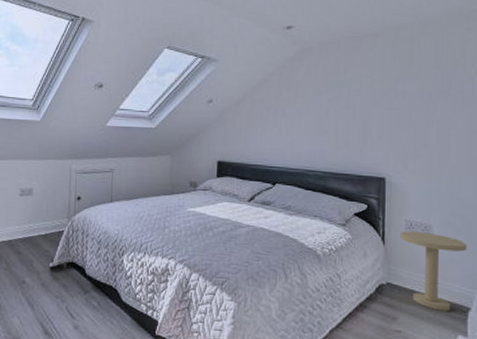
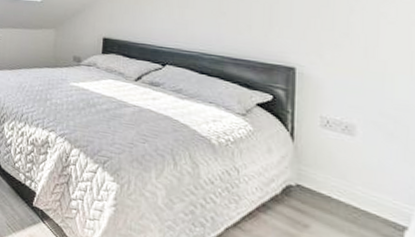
side table: present [400,231,468,311] -> none [314,128,403,227]

